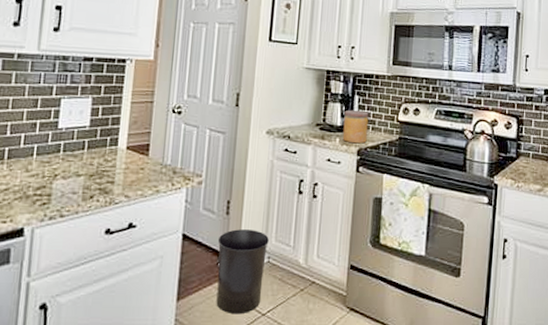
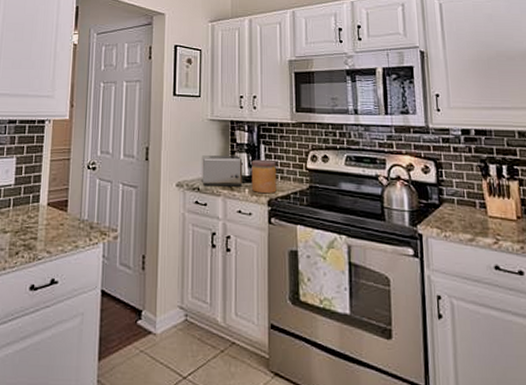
waste bin: present [216,229,269,315] -> none [135,285,185,377]
toaster: none [292,103,336,136] -> present [201,154,243,187]

